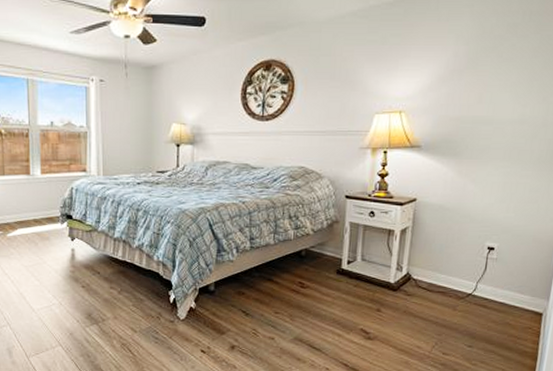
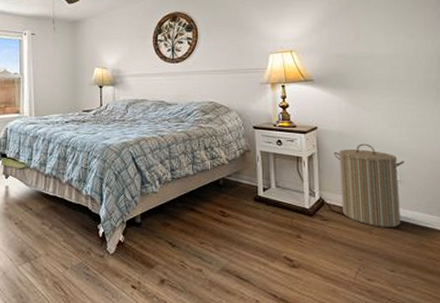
laundry hamper: none [428,218,505,305] -> present [334,143,404,227]

